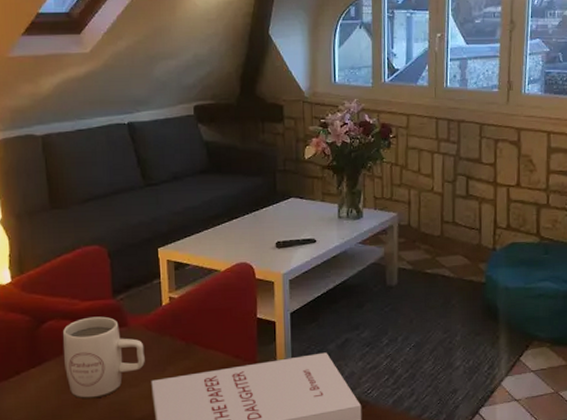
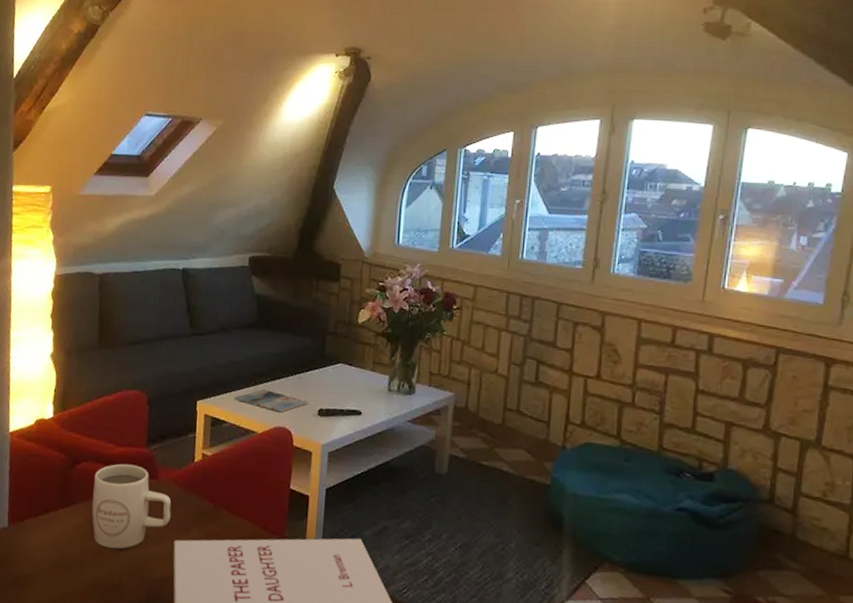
magazine: none [195,230,267,250] -> present [235,389,310,413]

